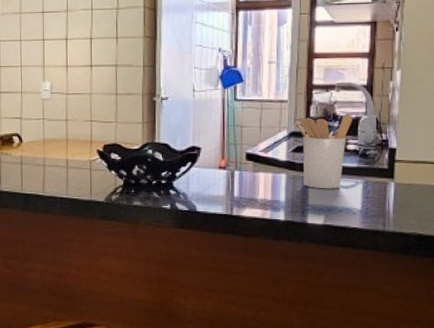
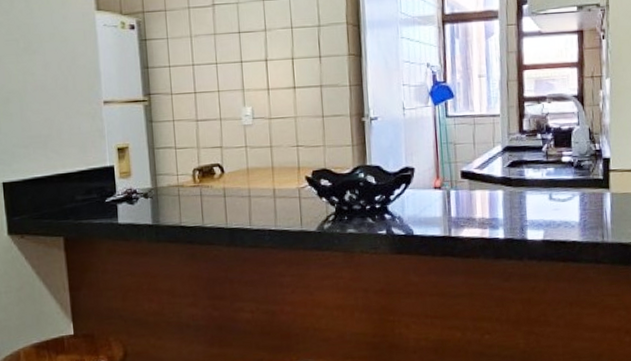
utensil holder: present [296,113,352,189] -> none [509,125,565,204]

